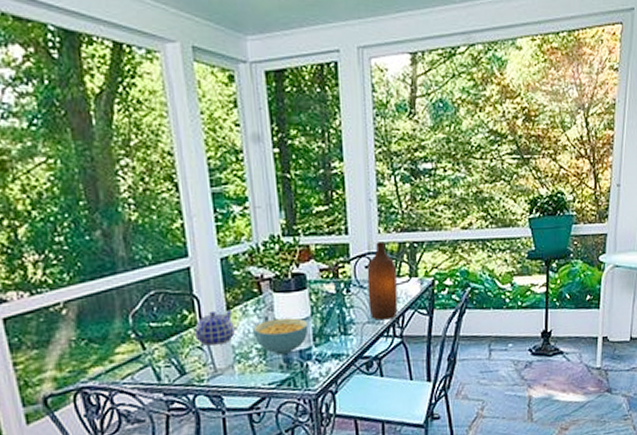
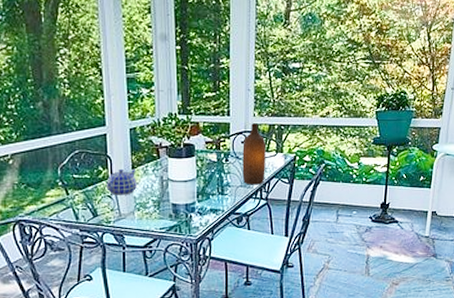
cereal bowl: present [253,317,309,355] -> none [151,178,194,207]

